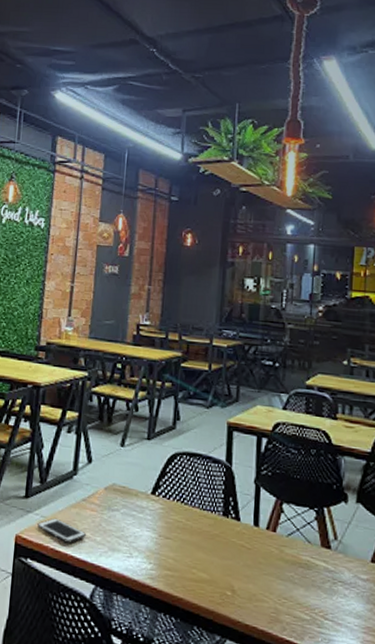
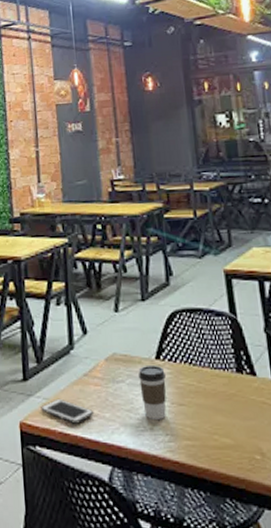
coffee cup: none [132,499,158,549] -> present [138,366,166,419]

